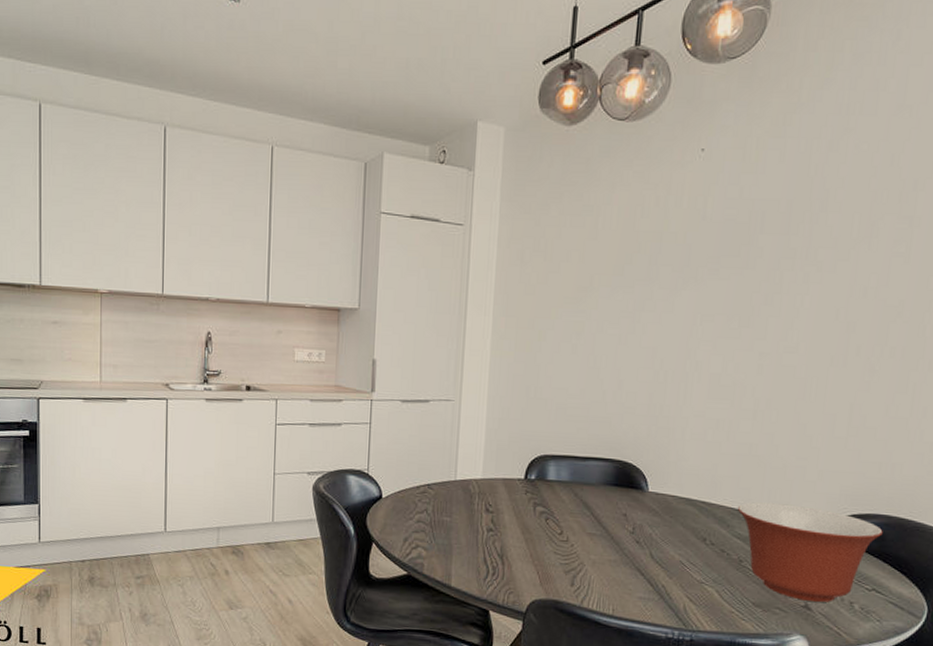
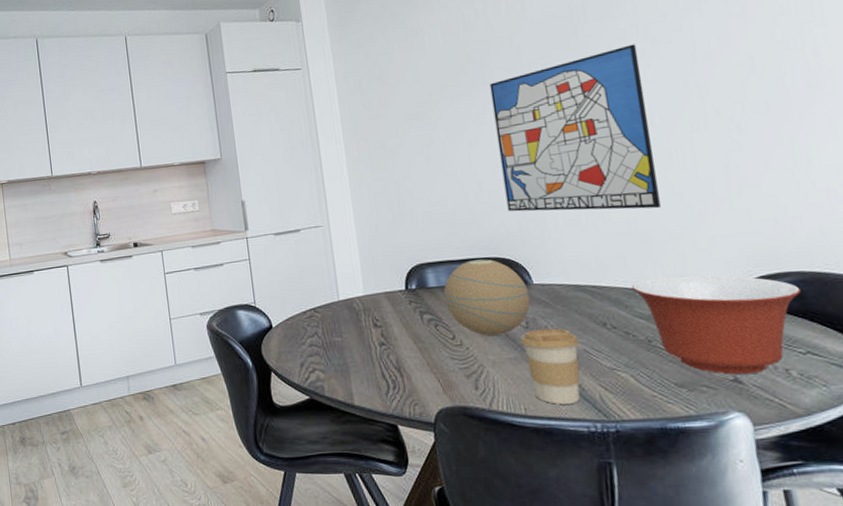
decorative orb: none [560,459,643,537] -> present [443,259,530,336]
coffee cup: none [624,536,678,610] -> present [520,328,581,404]
wall art: none [641,266,803,436] -> present [489,44,661,212]

